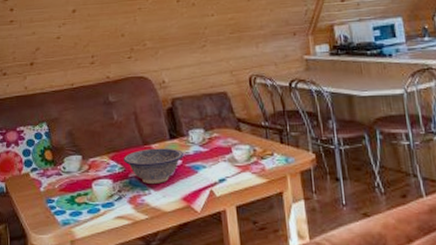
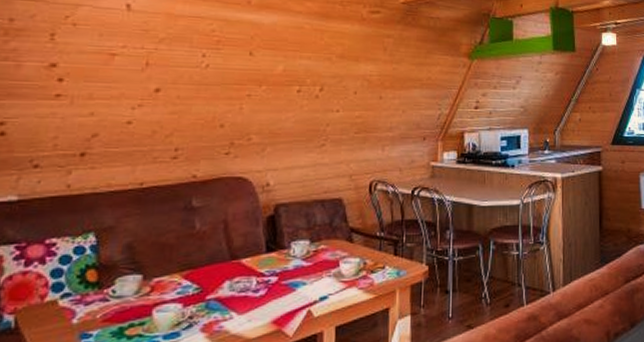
decorative bowl: present [123,148,183,184] -> none [201,263,281,306]

